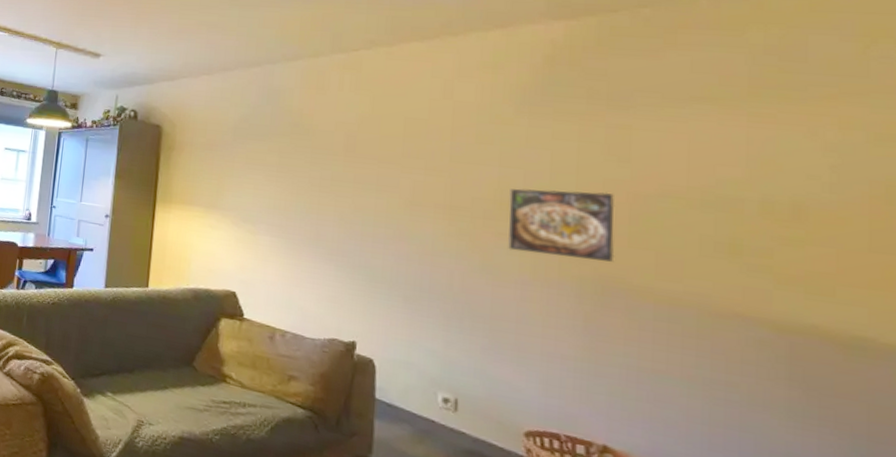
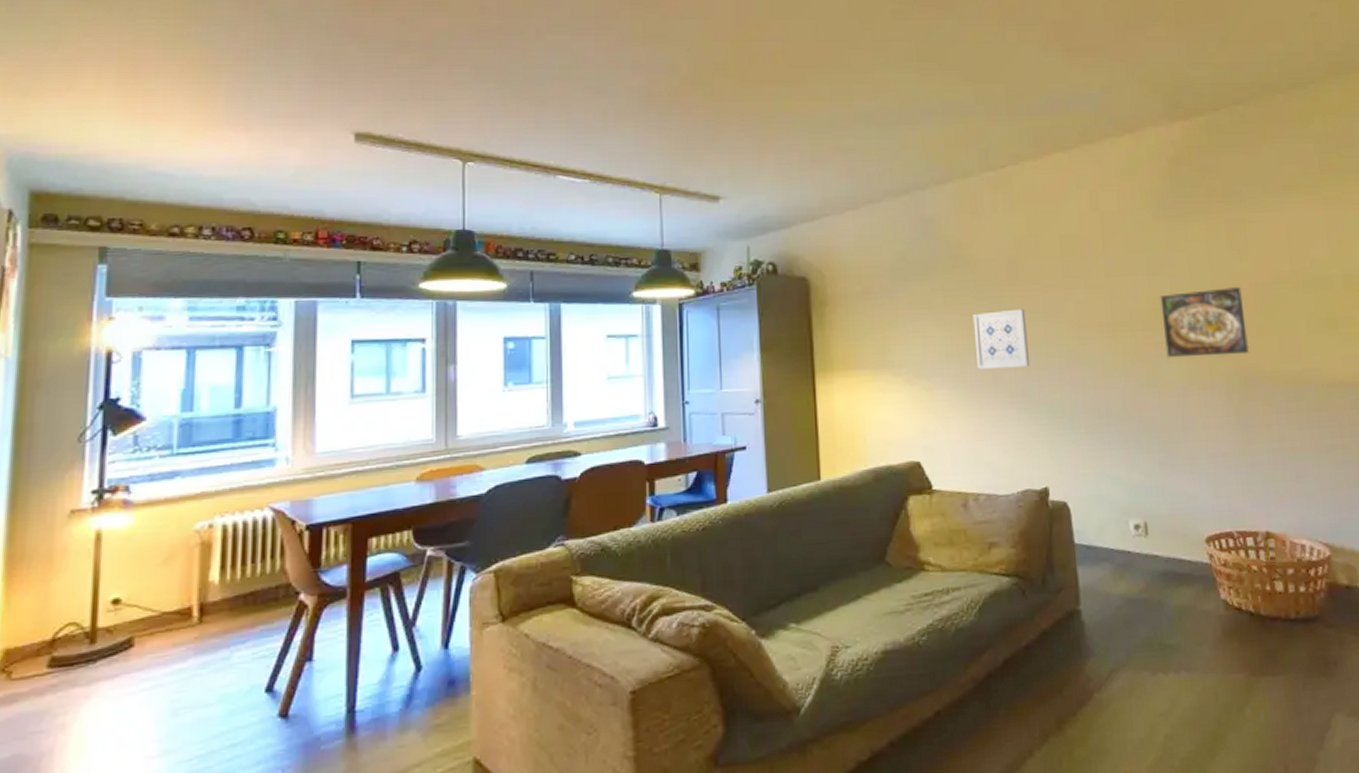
wall art: none [302,176,358,231] -> present [973,308,1030,369]

